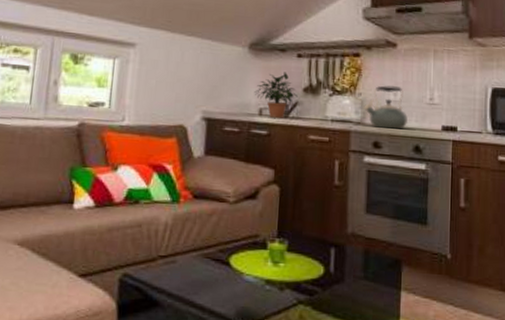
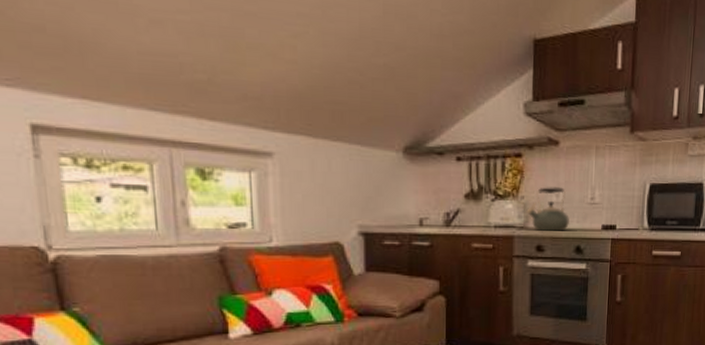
potted plant: present [254,72,298,120] -> none [412,177,459,229]

